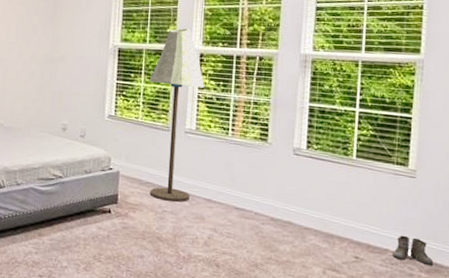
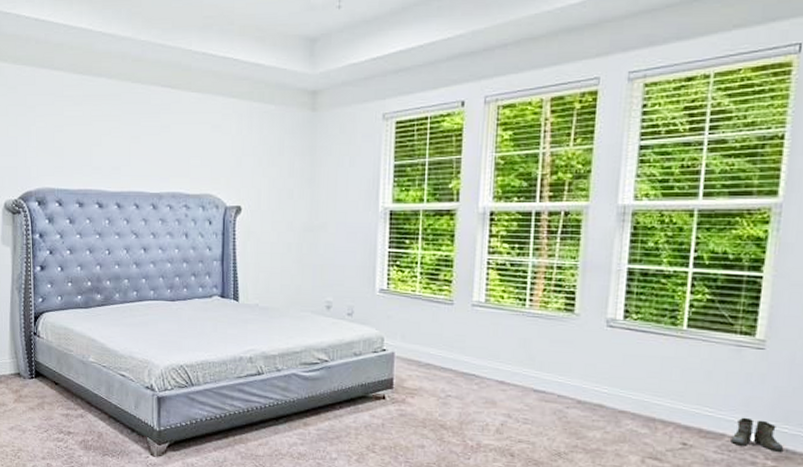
floor lamp: present [149,28,205,202] -> none [427,182,496,385]

